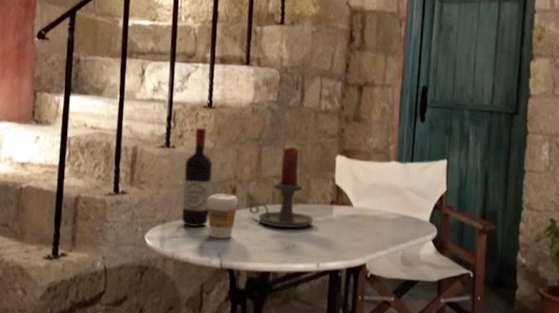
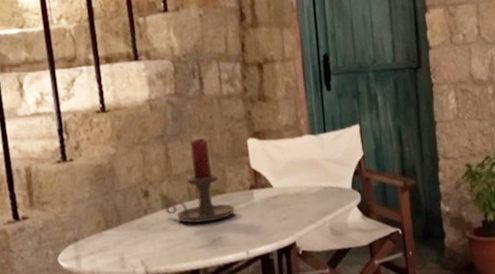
wine bottle: present [181,127,212,228] -> none [87,134,124,241]
coffee cup: present [207,193,239,239] -> none [118,197,154,247]

